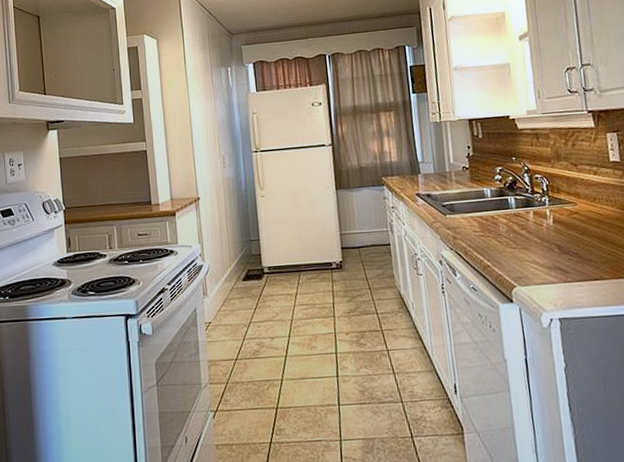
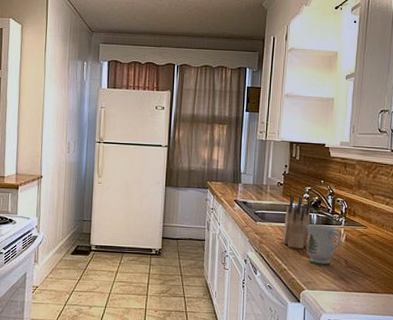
knife block: none [477,178,510,240] -> present [282,195,311,249]
mug: none [504,207,549,256] -> present [306,223,341,265]

